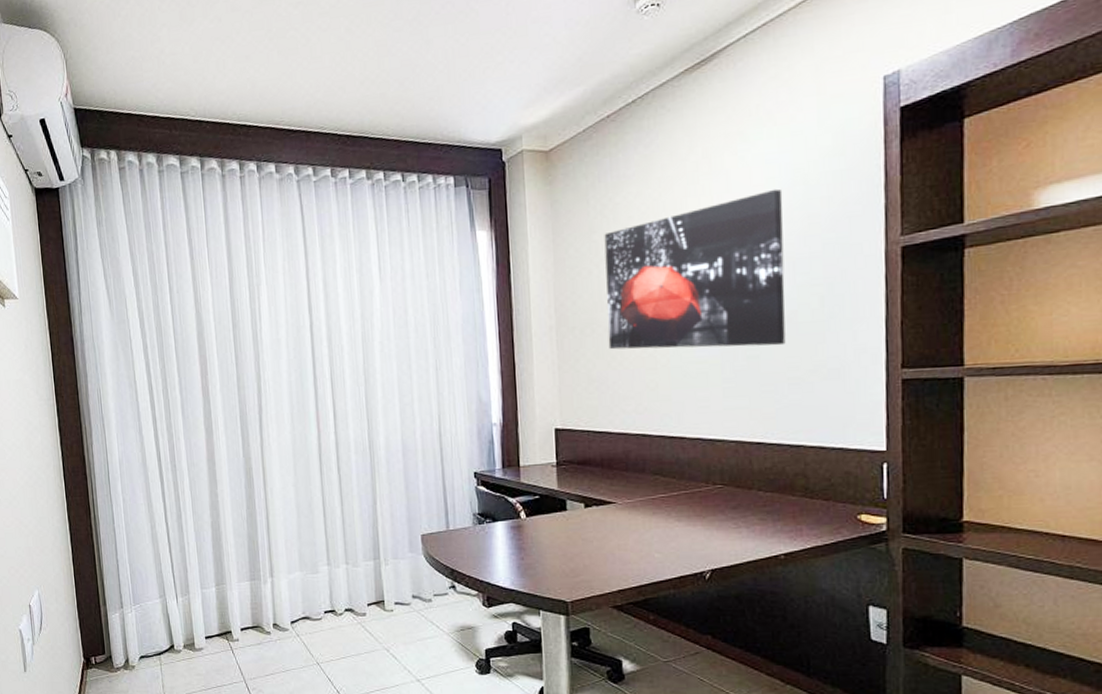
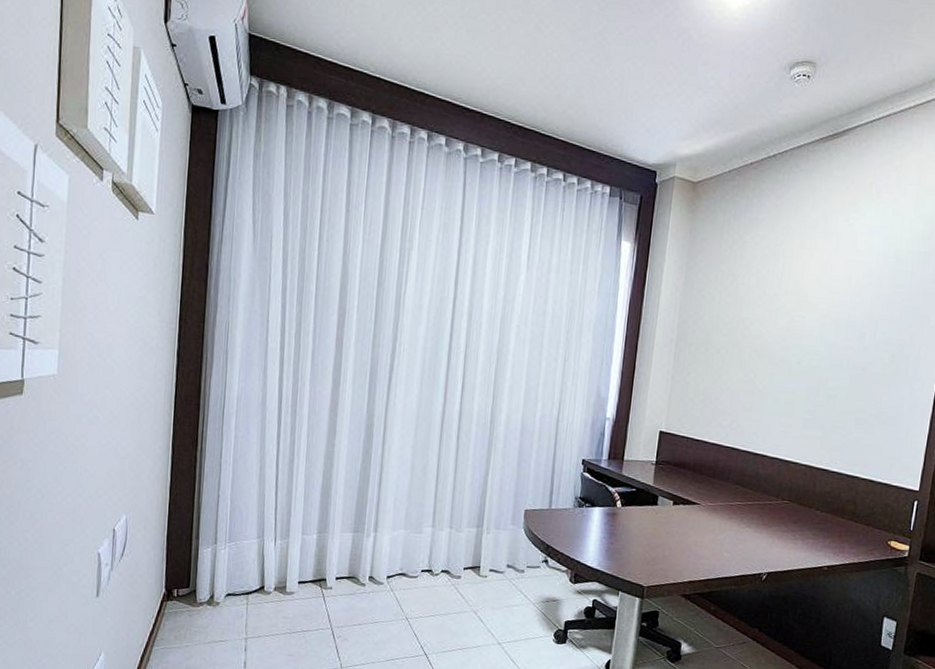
wall art: present [604,188,786,350] -> none [717,256,878,390]

